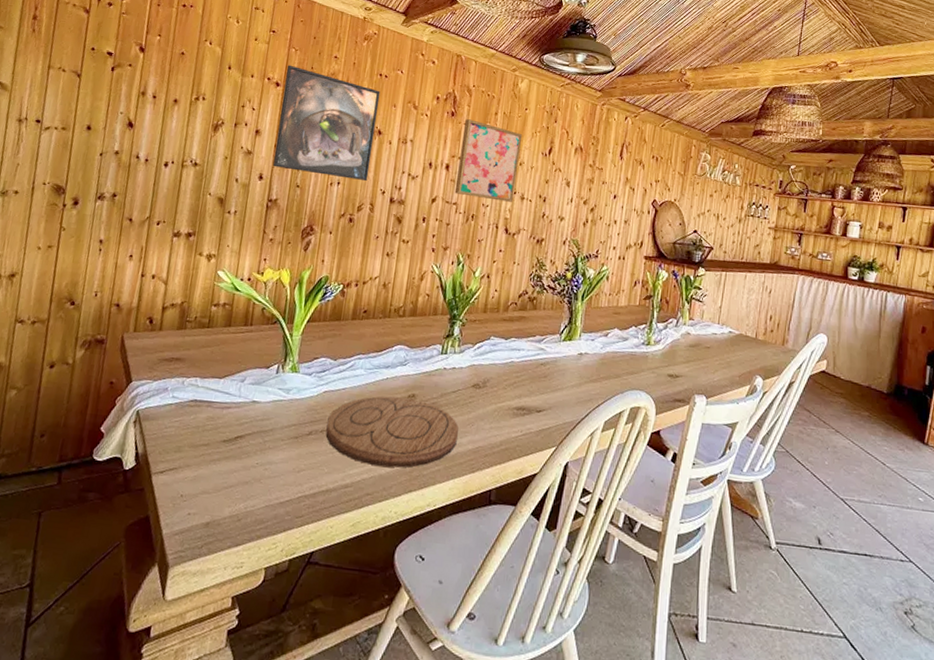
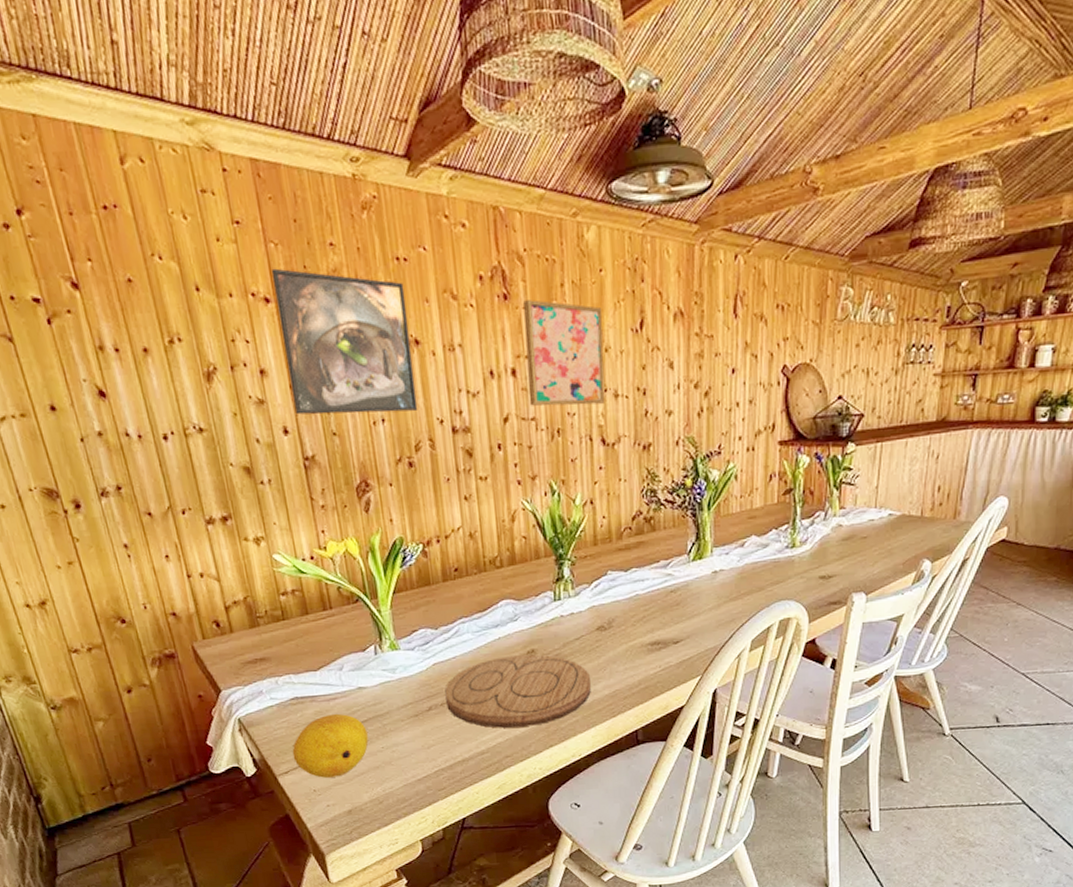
fruit: none [173,421,248,486] -> present [292,713,369,778]

